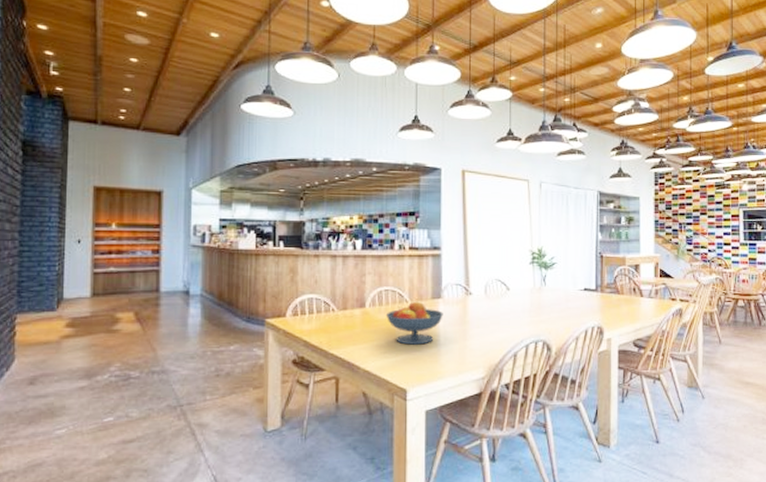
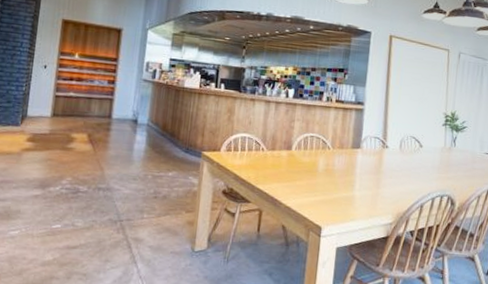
fruit bowl: present [385,301,443,345] -> none [309,149,361,188]

